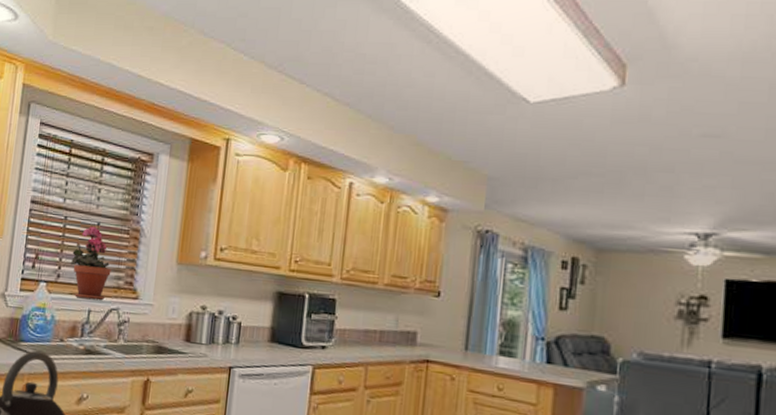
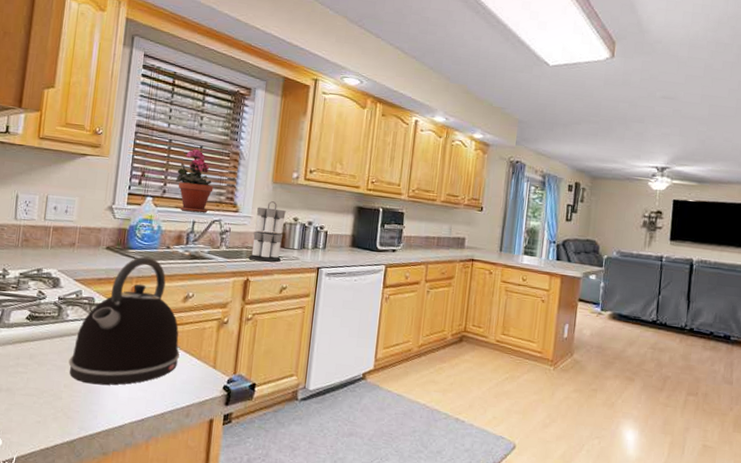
spice rack: none [149,285,193,361] -> present [248,200,286,263]

